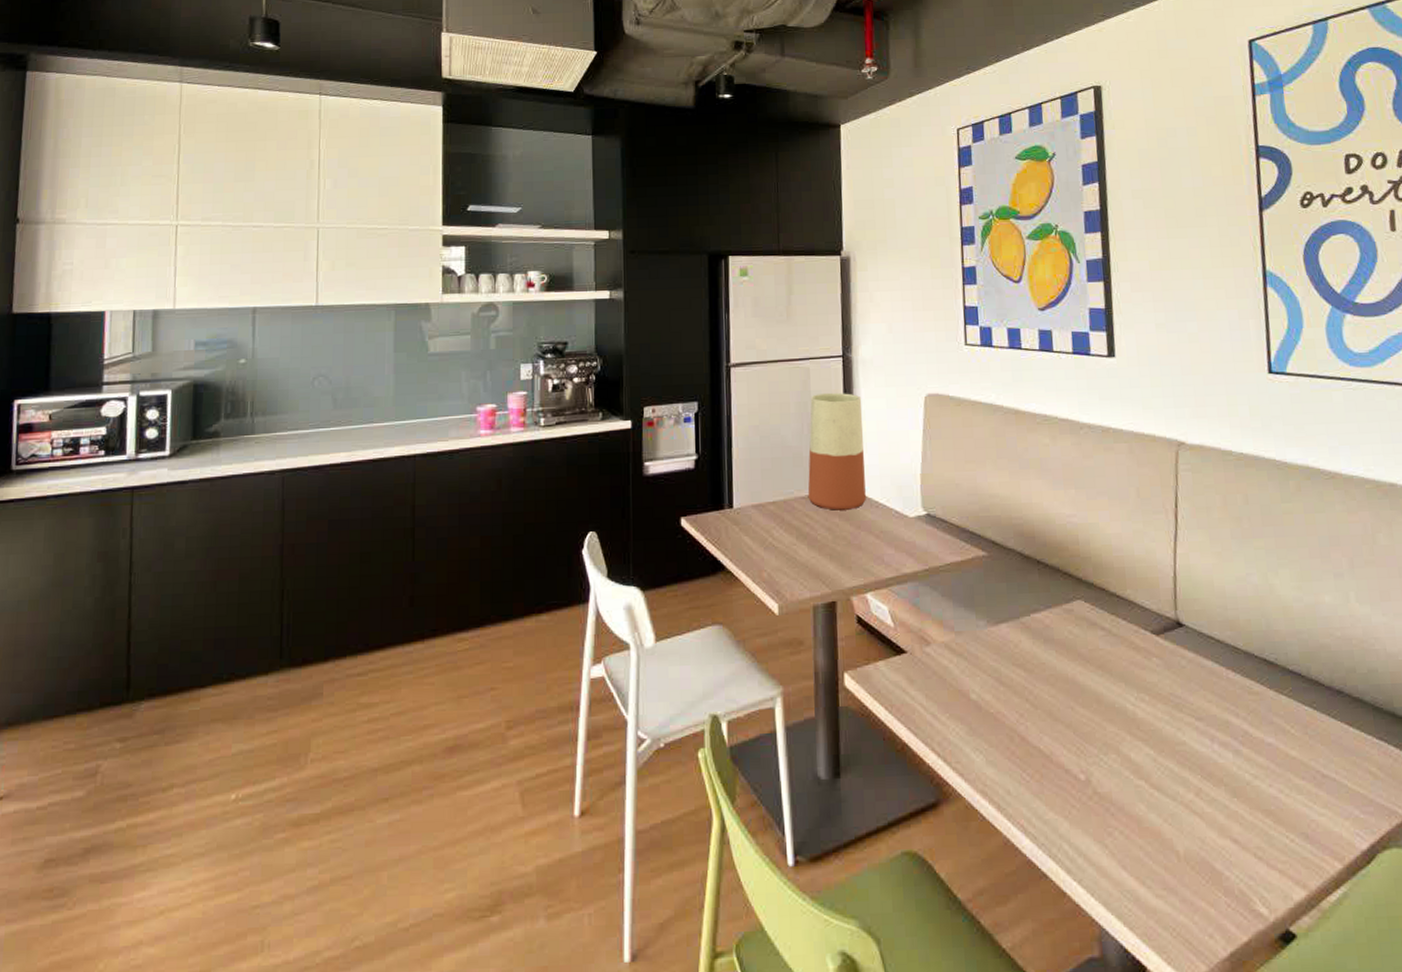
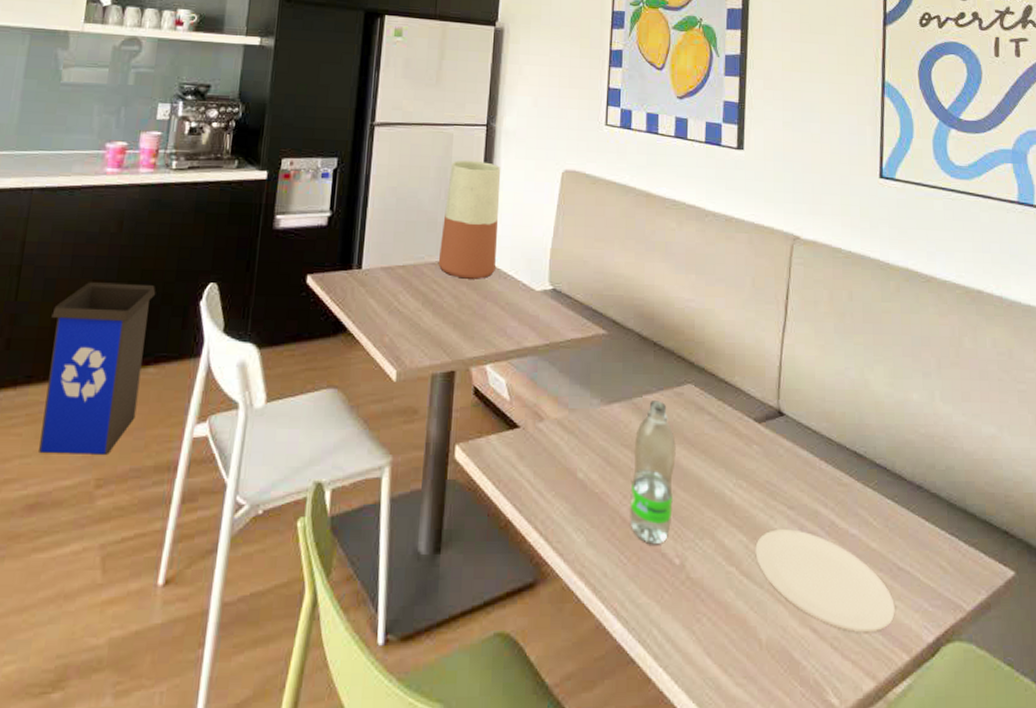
recycling bin: none [447,537,540,700] -> present [39,282,156,454]
bottle: none [1026,619,1073,762] -> present [630,401,676,545]
plate: none [1164,740,1323,842] -> present [755,529,895,633]

